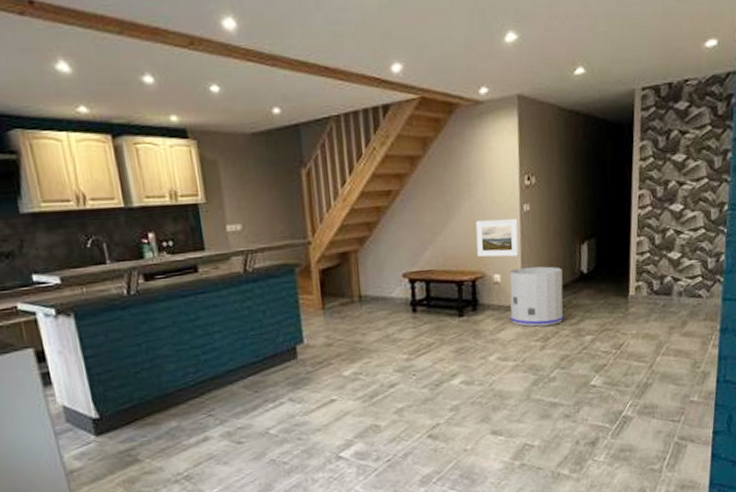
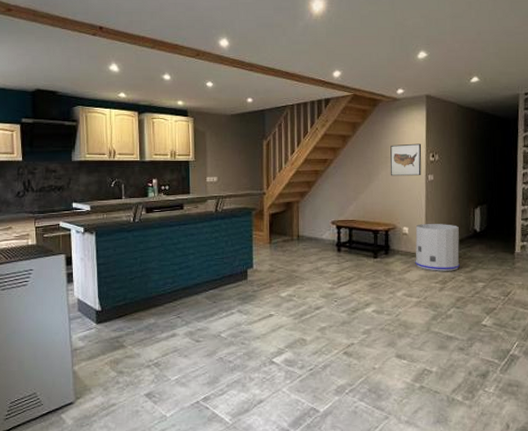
wall art: none [473,162,515,209] -> present [390,143,422,176]
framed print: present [475,218,519,258] -> none [390,185,424,214]

